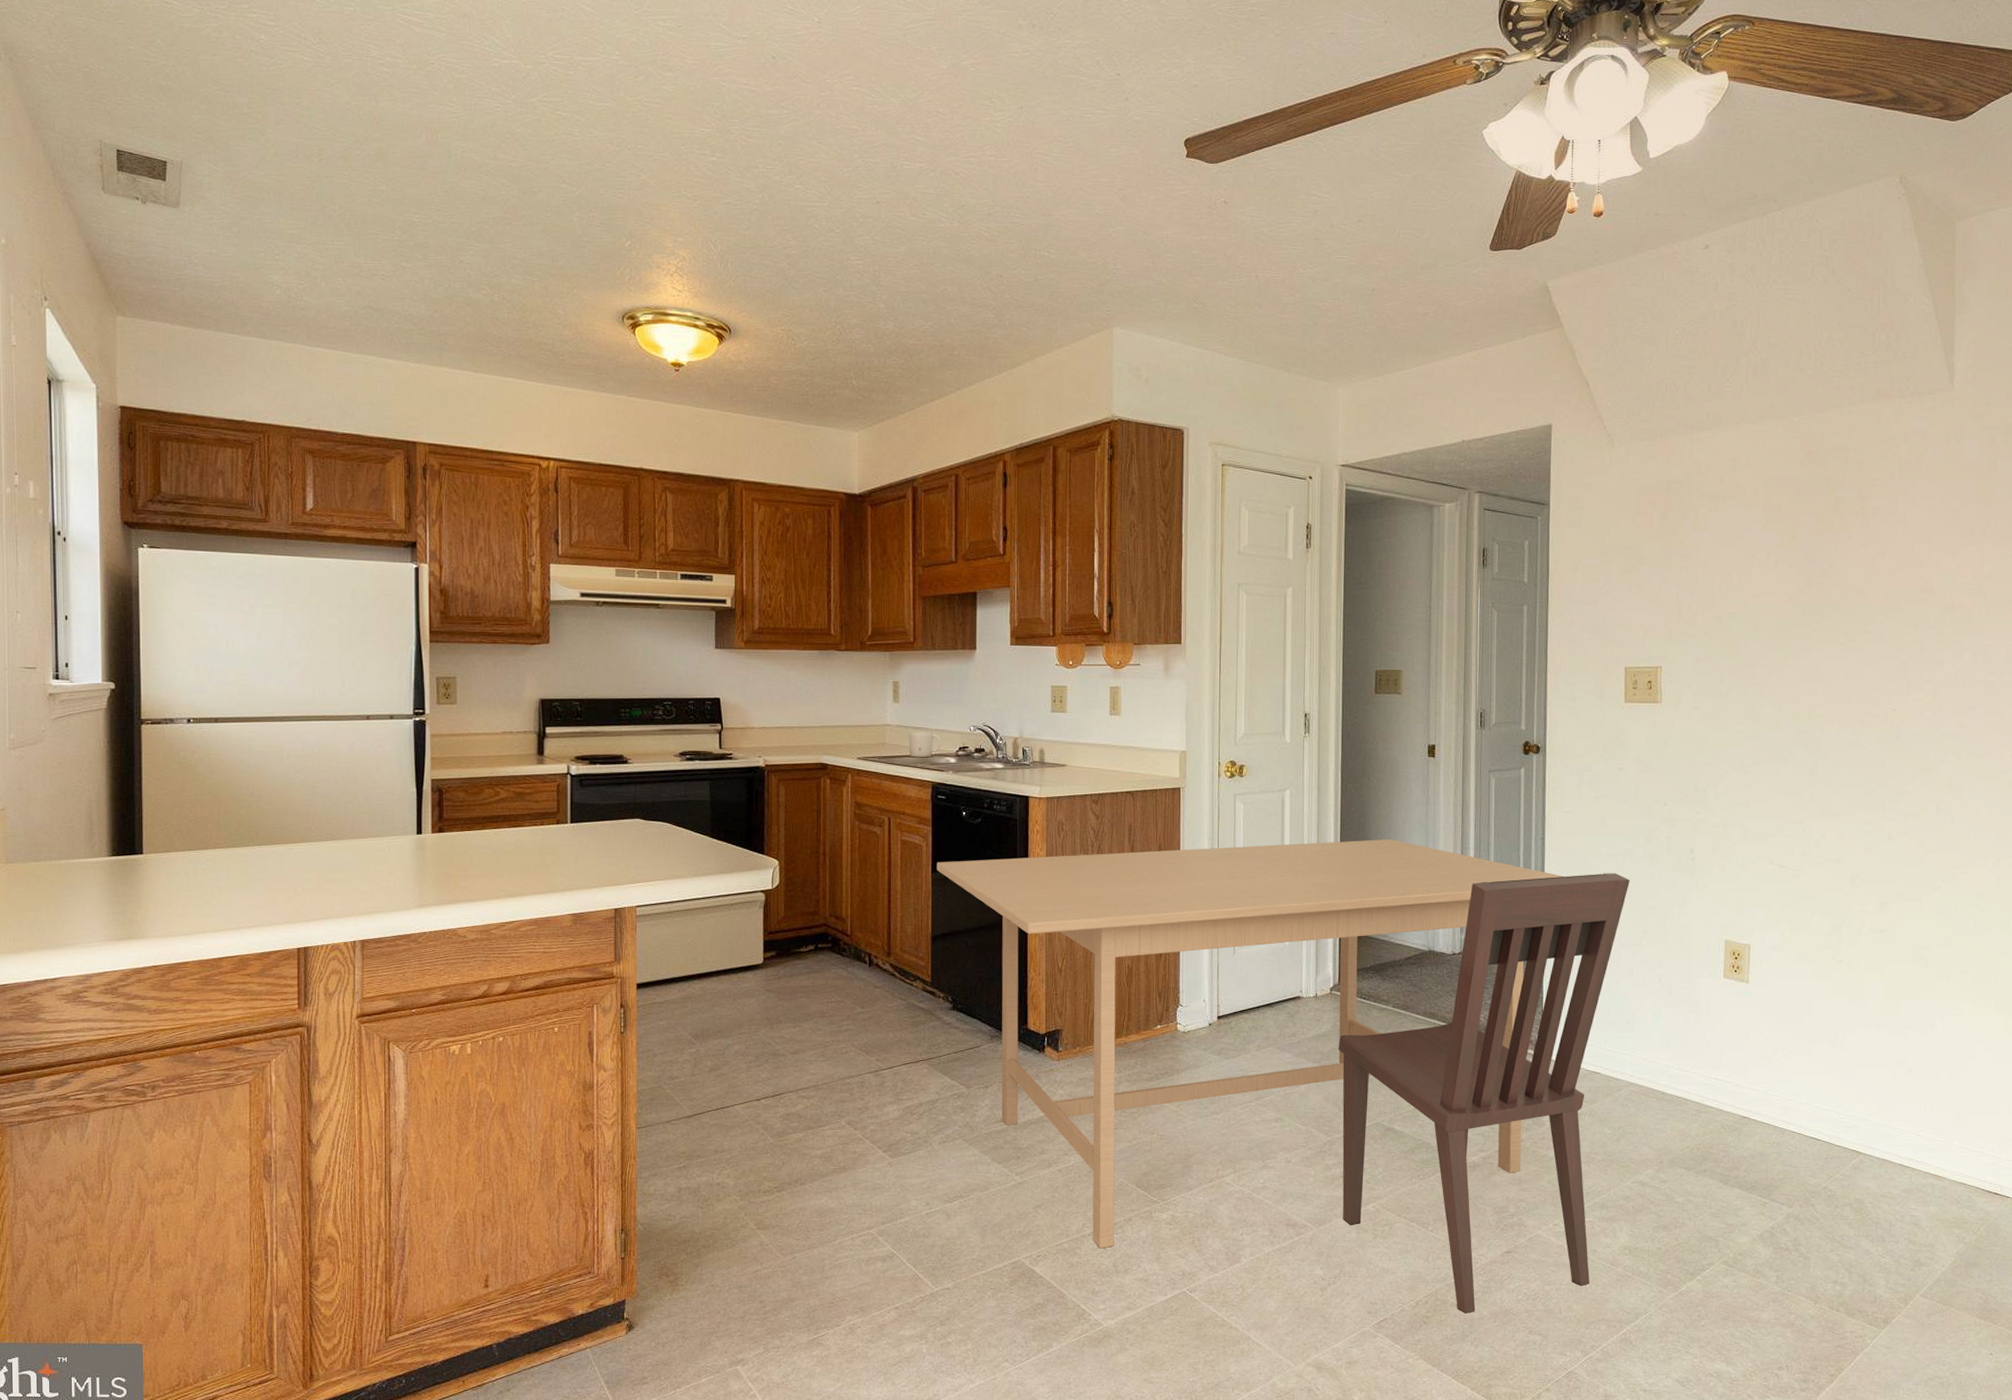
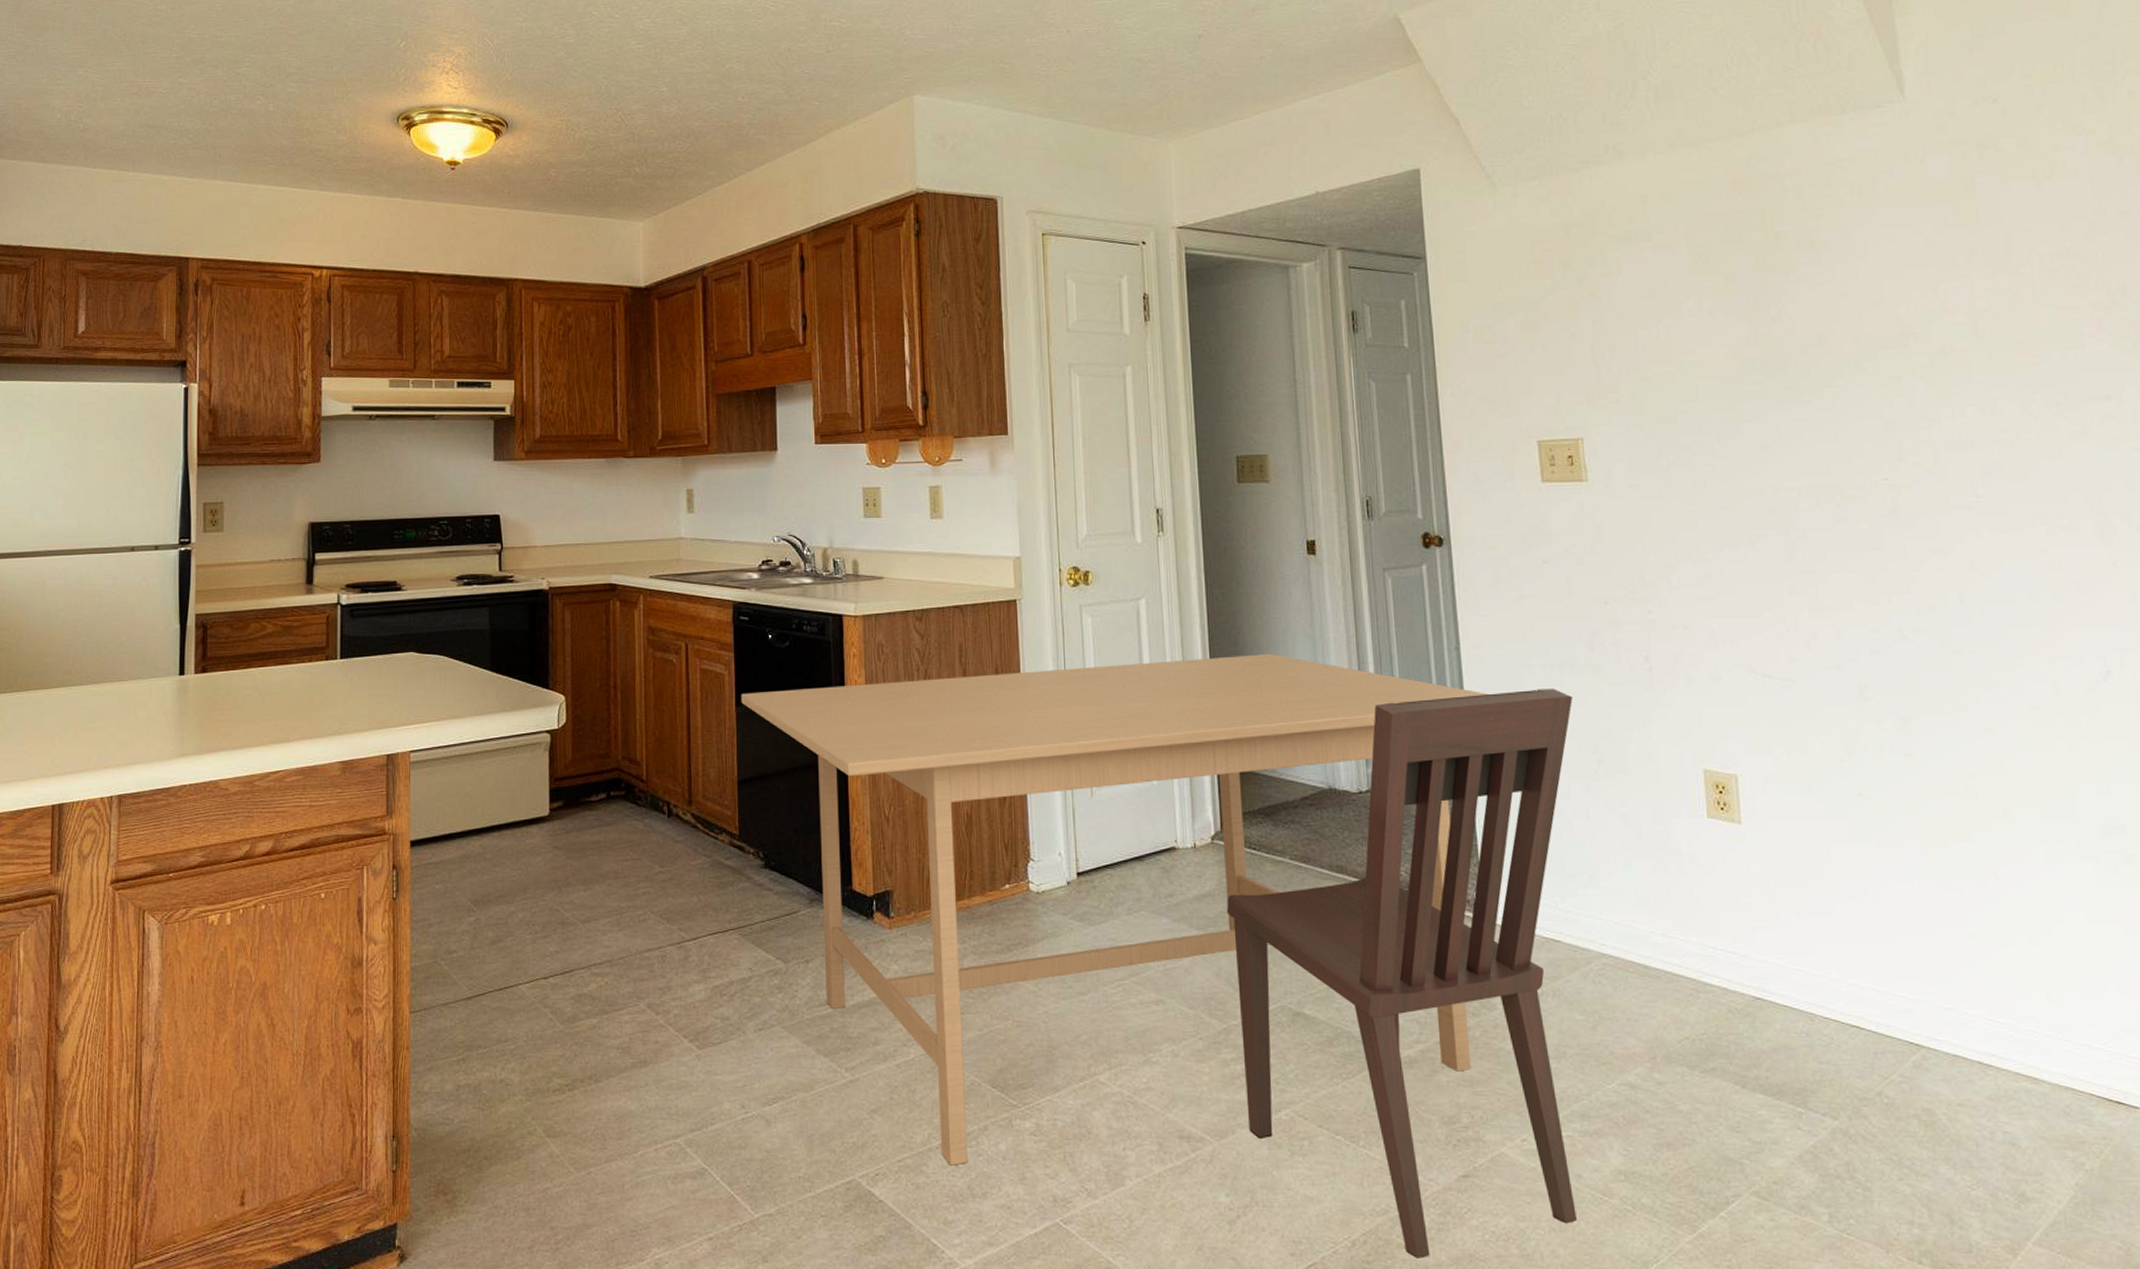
mug: present [908,732,941,758] -> none [705,545,742,574]

